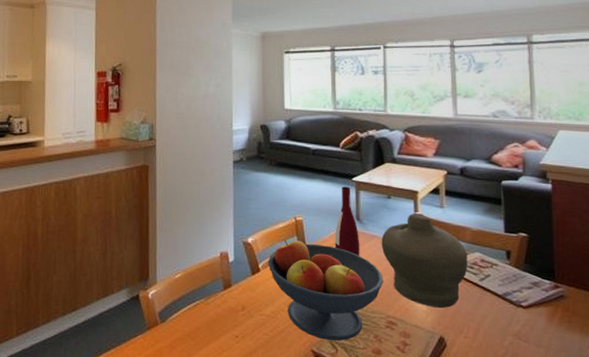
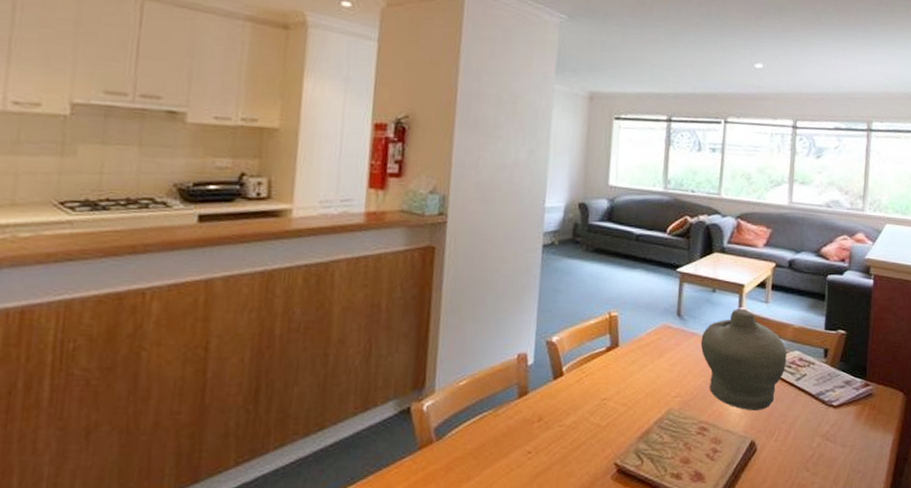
fruit bowl: present [267,239,383,341] -> none [573,338,700,451]
wine bottle: present [335,187,360,256] -> none [650,278,679,356]

